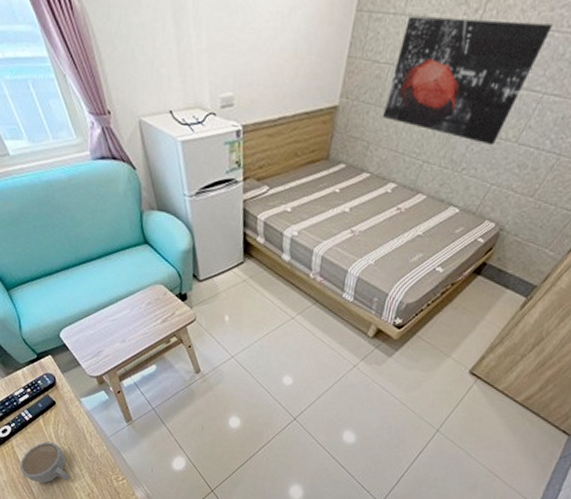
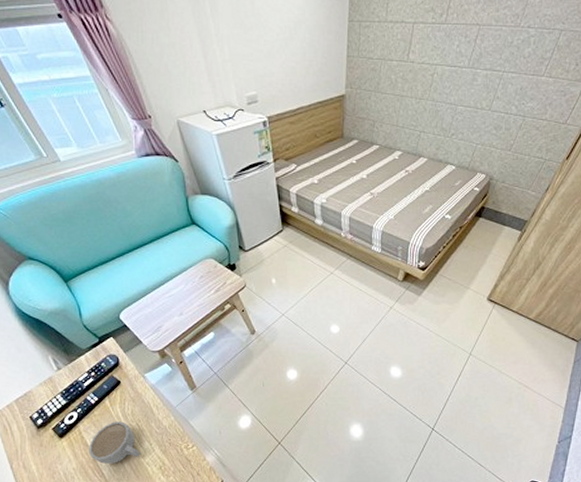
wall art: present [383,16,553,146] -> none [382,21,500,115]

